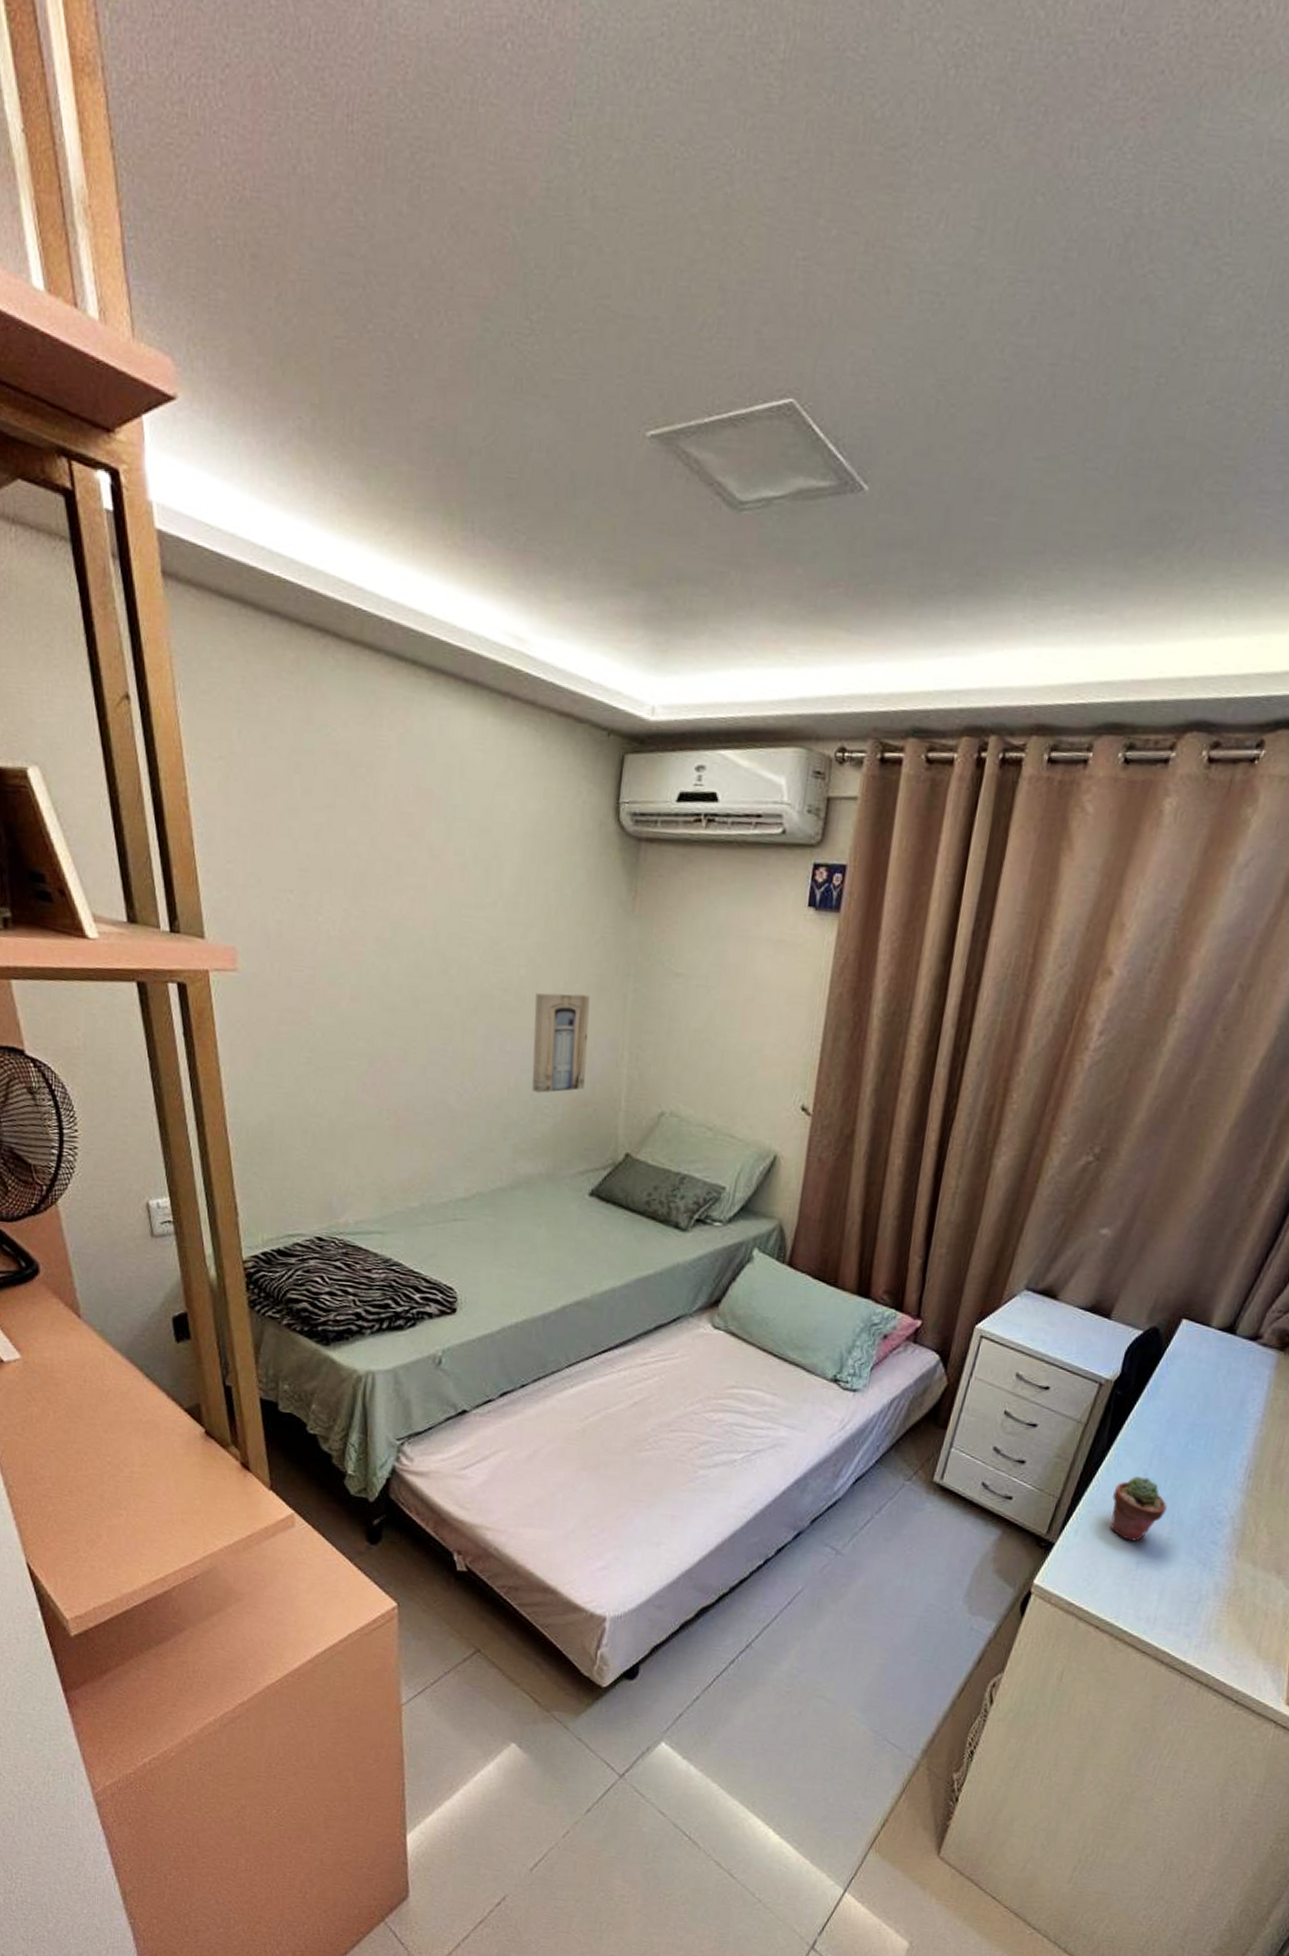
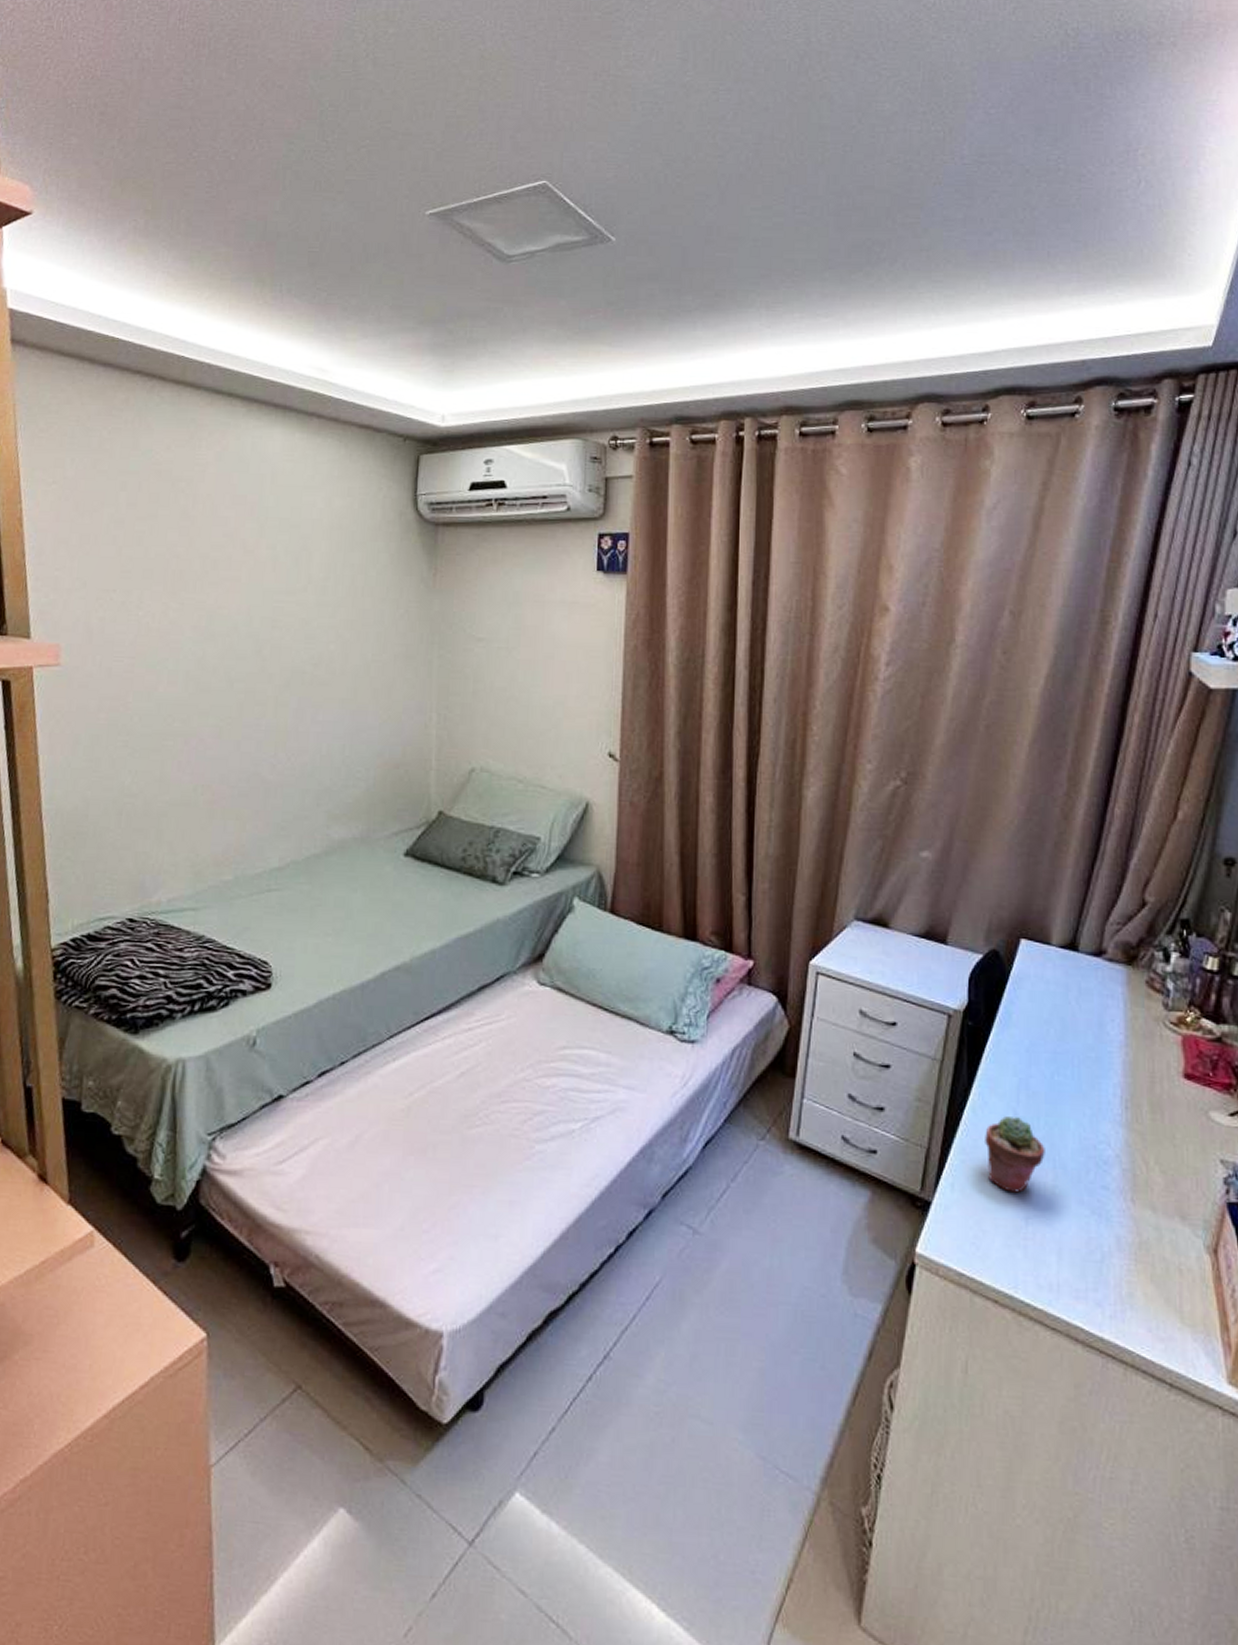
wall art: present [532,993,591,1093] -> none [343,664,398,759]

